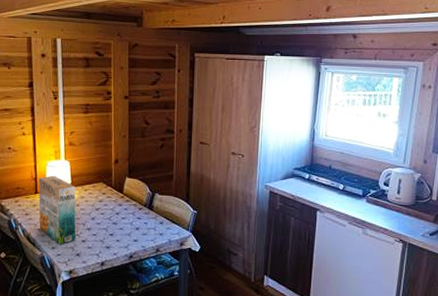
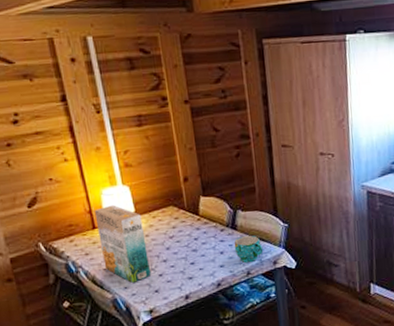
cup: none [148,216,173,240] -> present [234,235,264,263]

